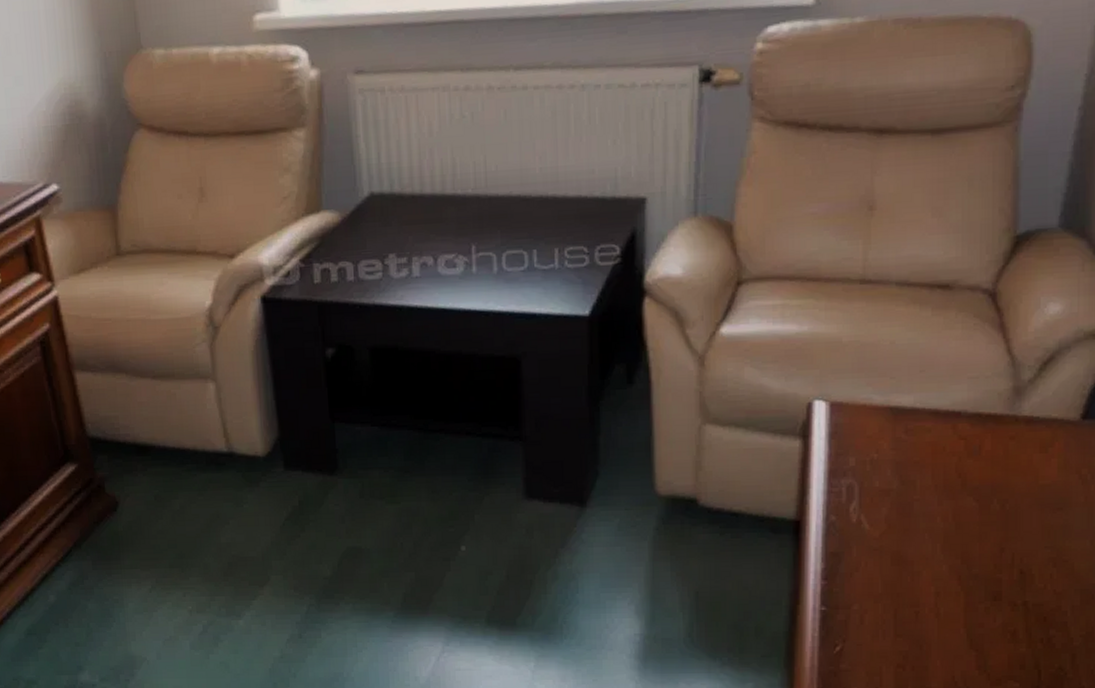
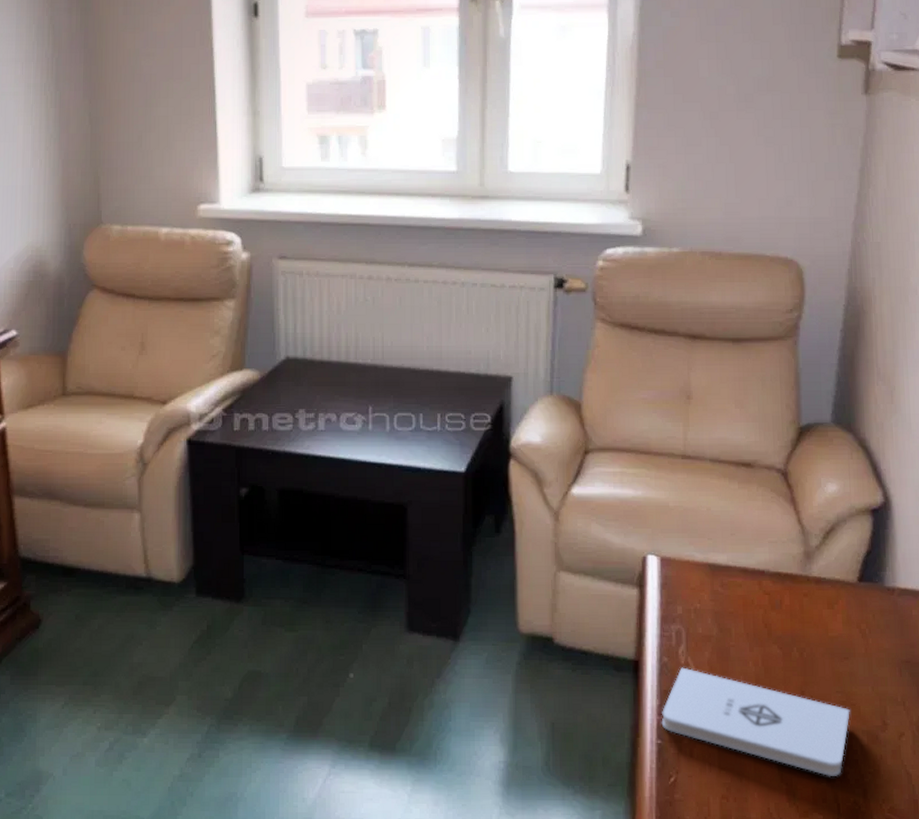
notepad: none [826,526,1061,642] -> present [661,667,850,777]

